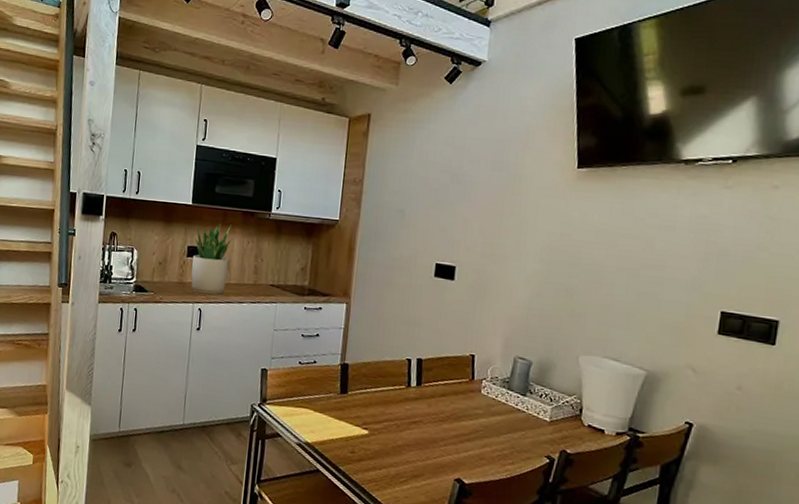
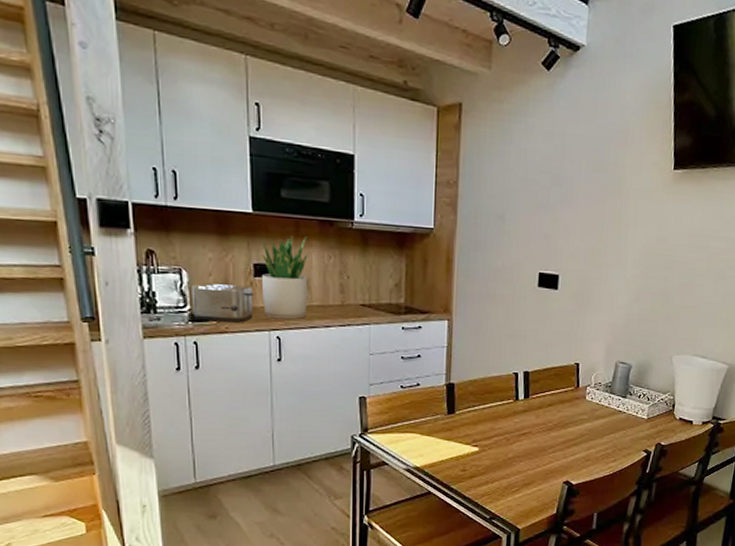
toaster: none [137,260,185,295] -> present [192,282,254,323]

